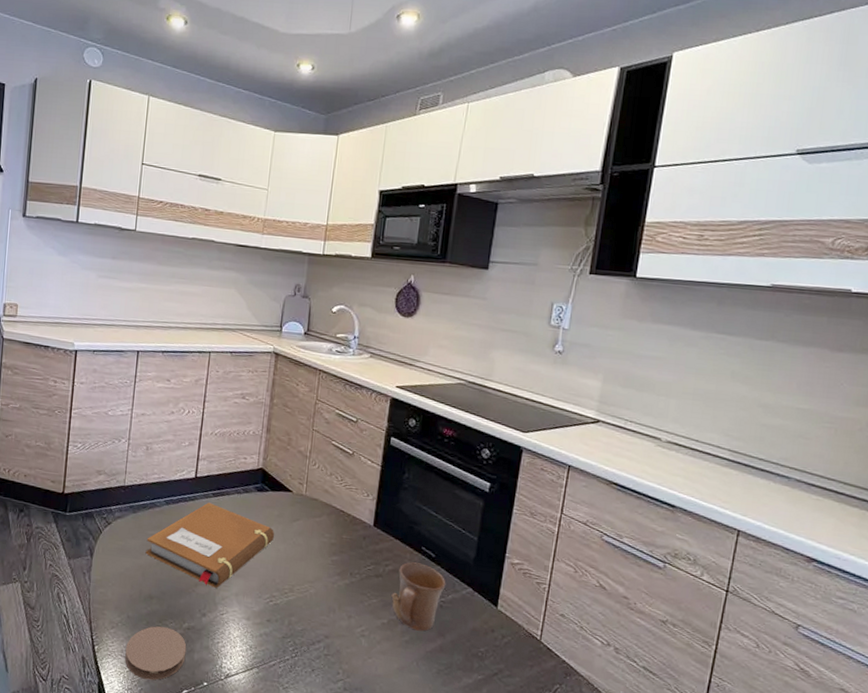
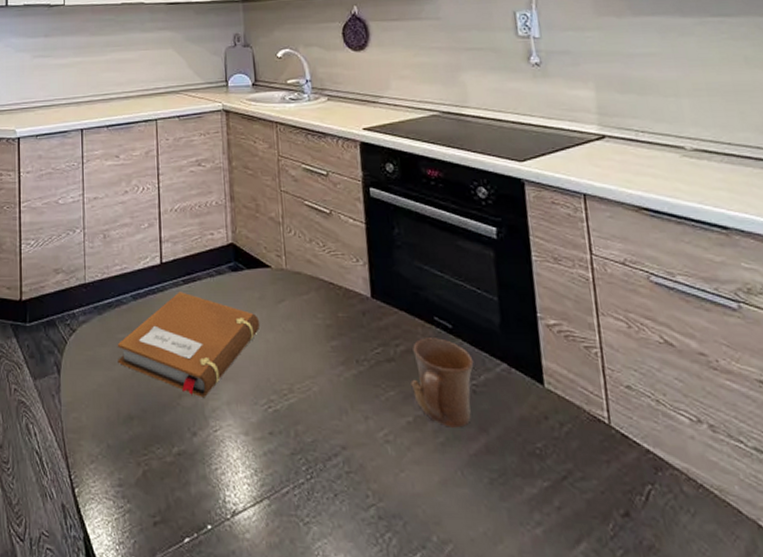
coaster: present [125,626,187,680] -> none [110,455,181,528]

